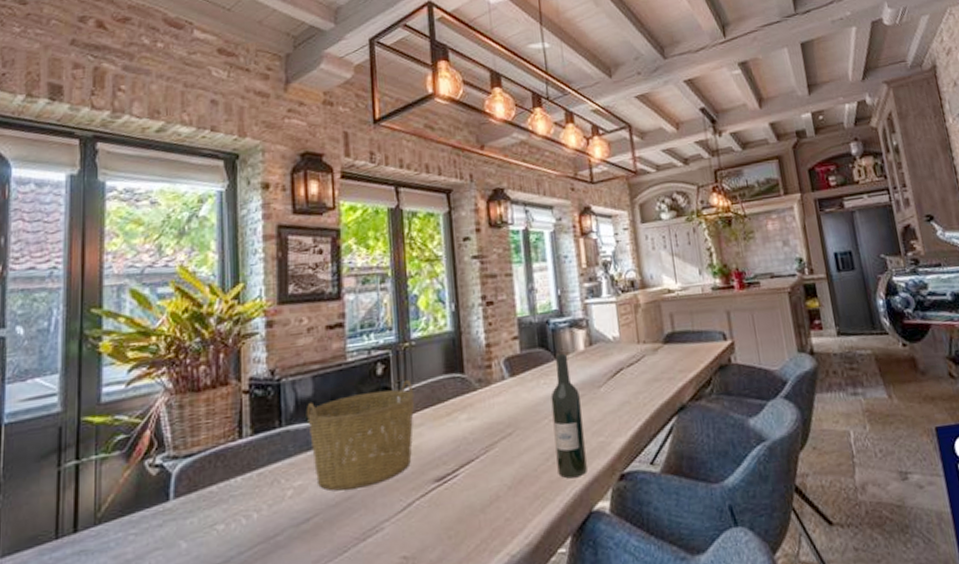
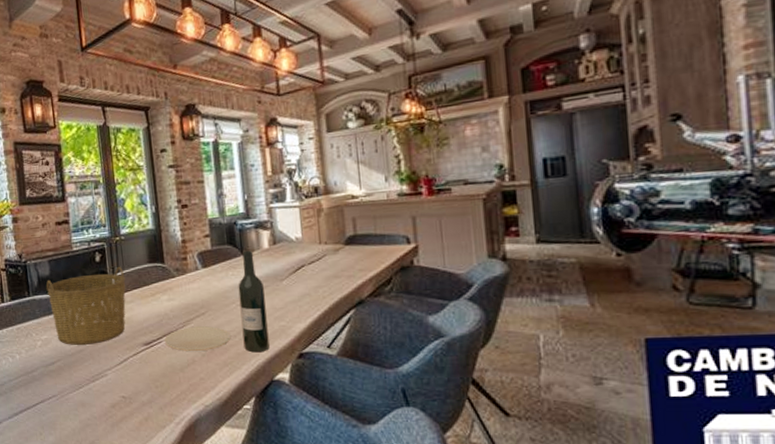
plate: none [462,449,543,486] -> present [165,326,231,352]

